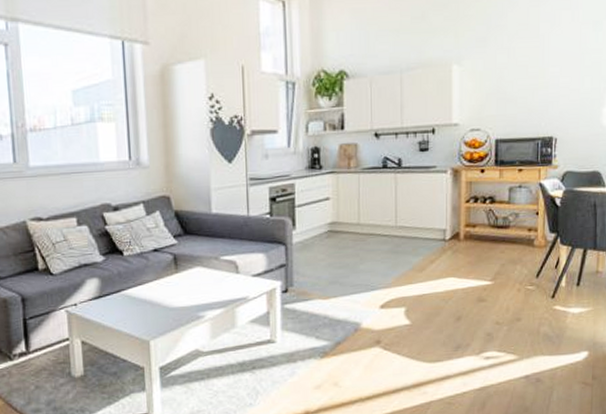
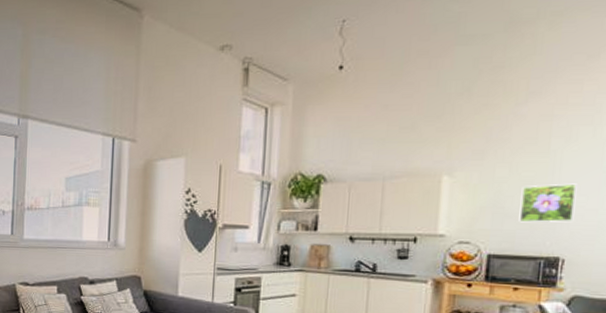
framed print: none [519,65,563,106] -> present [519,183,577,223]

